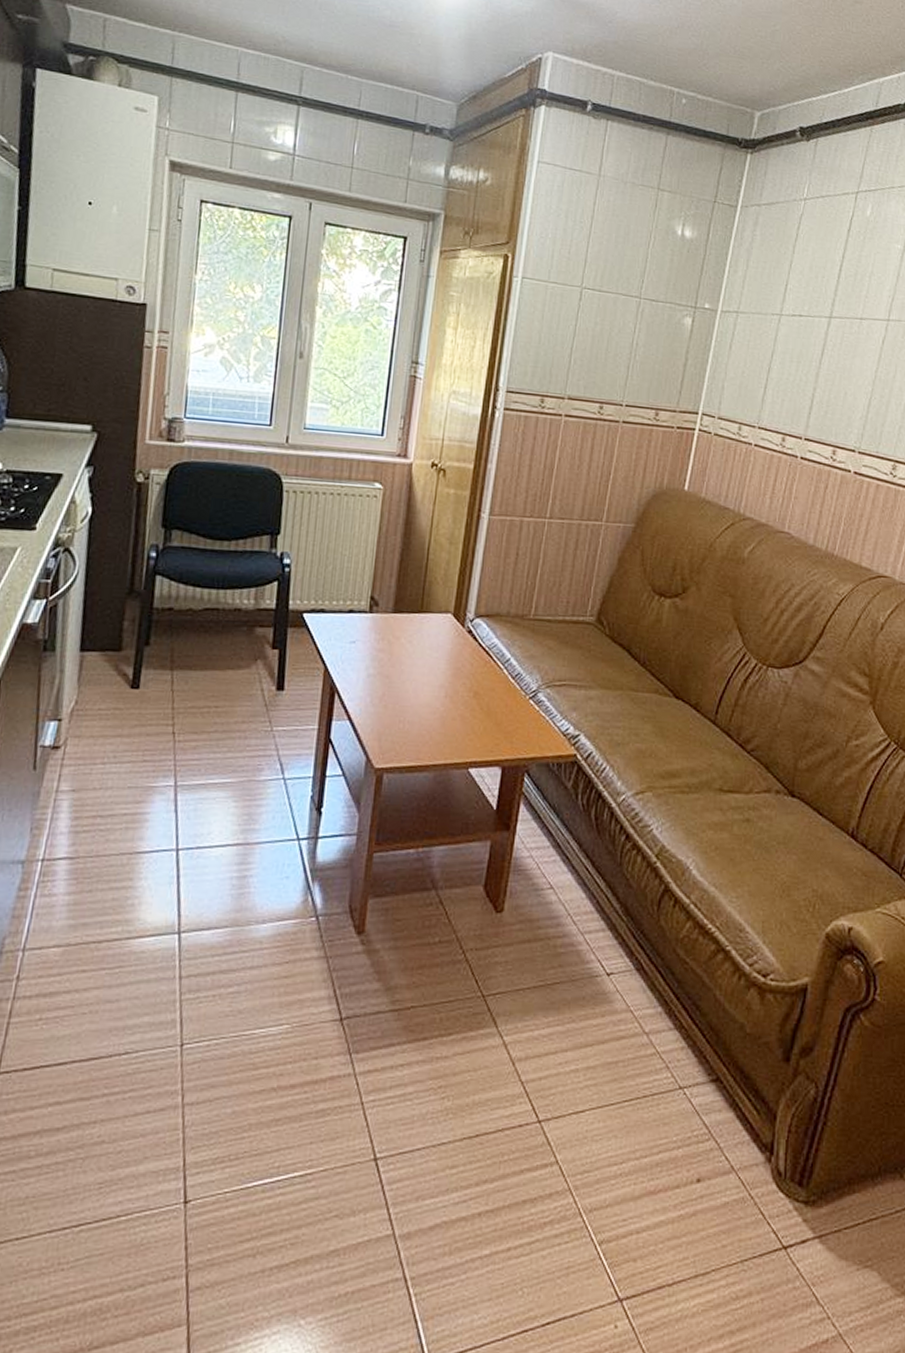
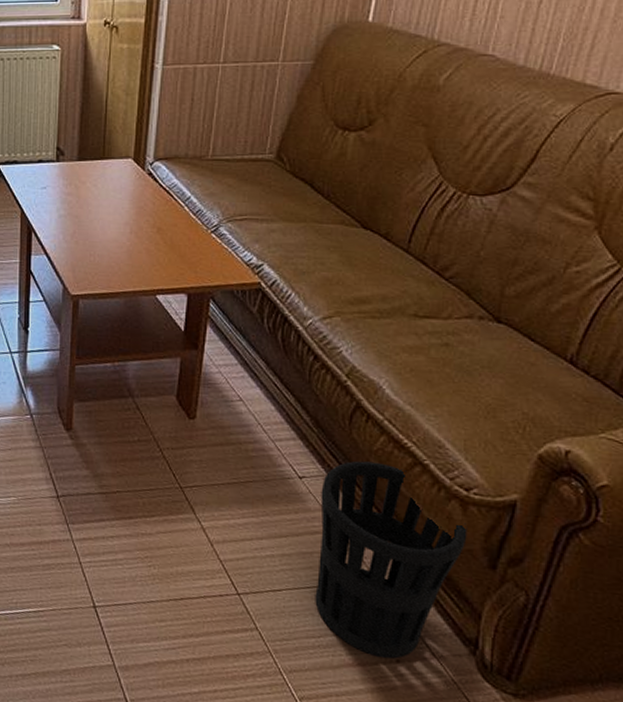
wastebasket: none [618,951,765,1178] -> present [315,460,468,659]

